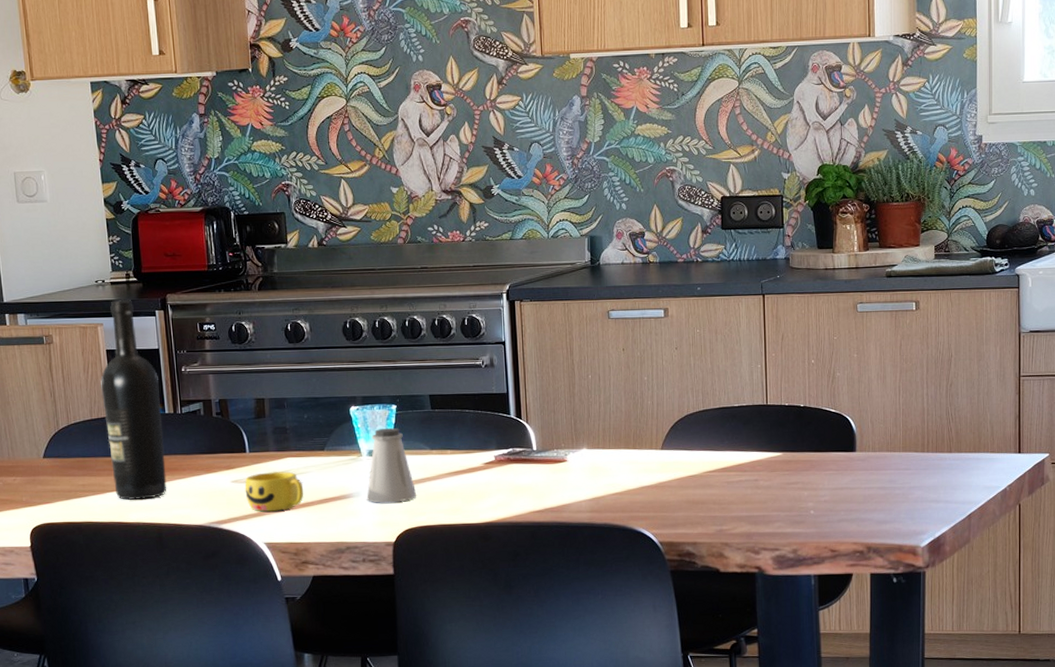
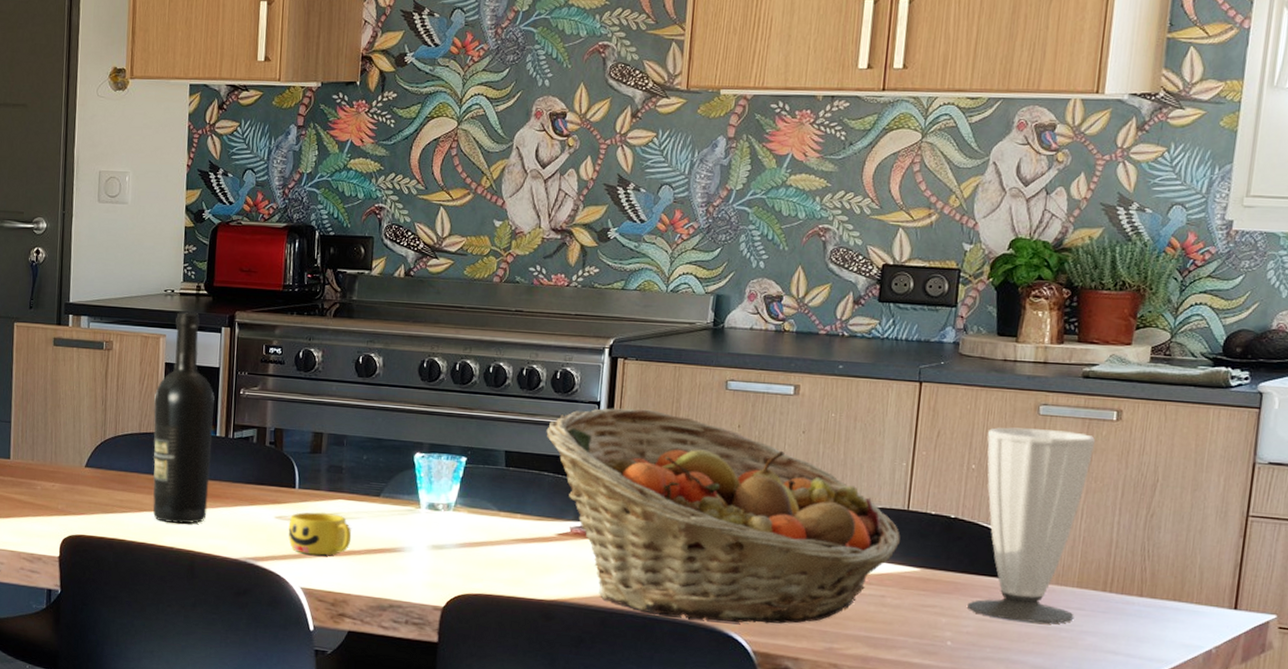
saltshaker: present [366,427,417,503] -> none [419,481,476,564]
fruit basket: none [462,343,765,522] -> present [546,408,901,624]
cup: none [820,323,903,486] -> present [968,427,1096,623]

